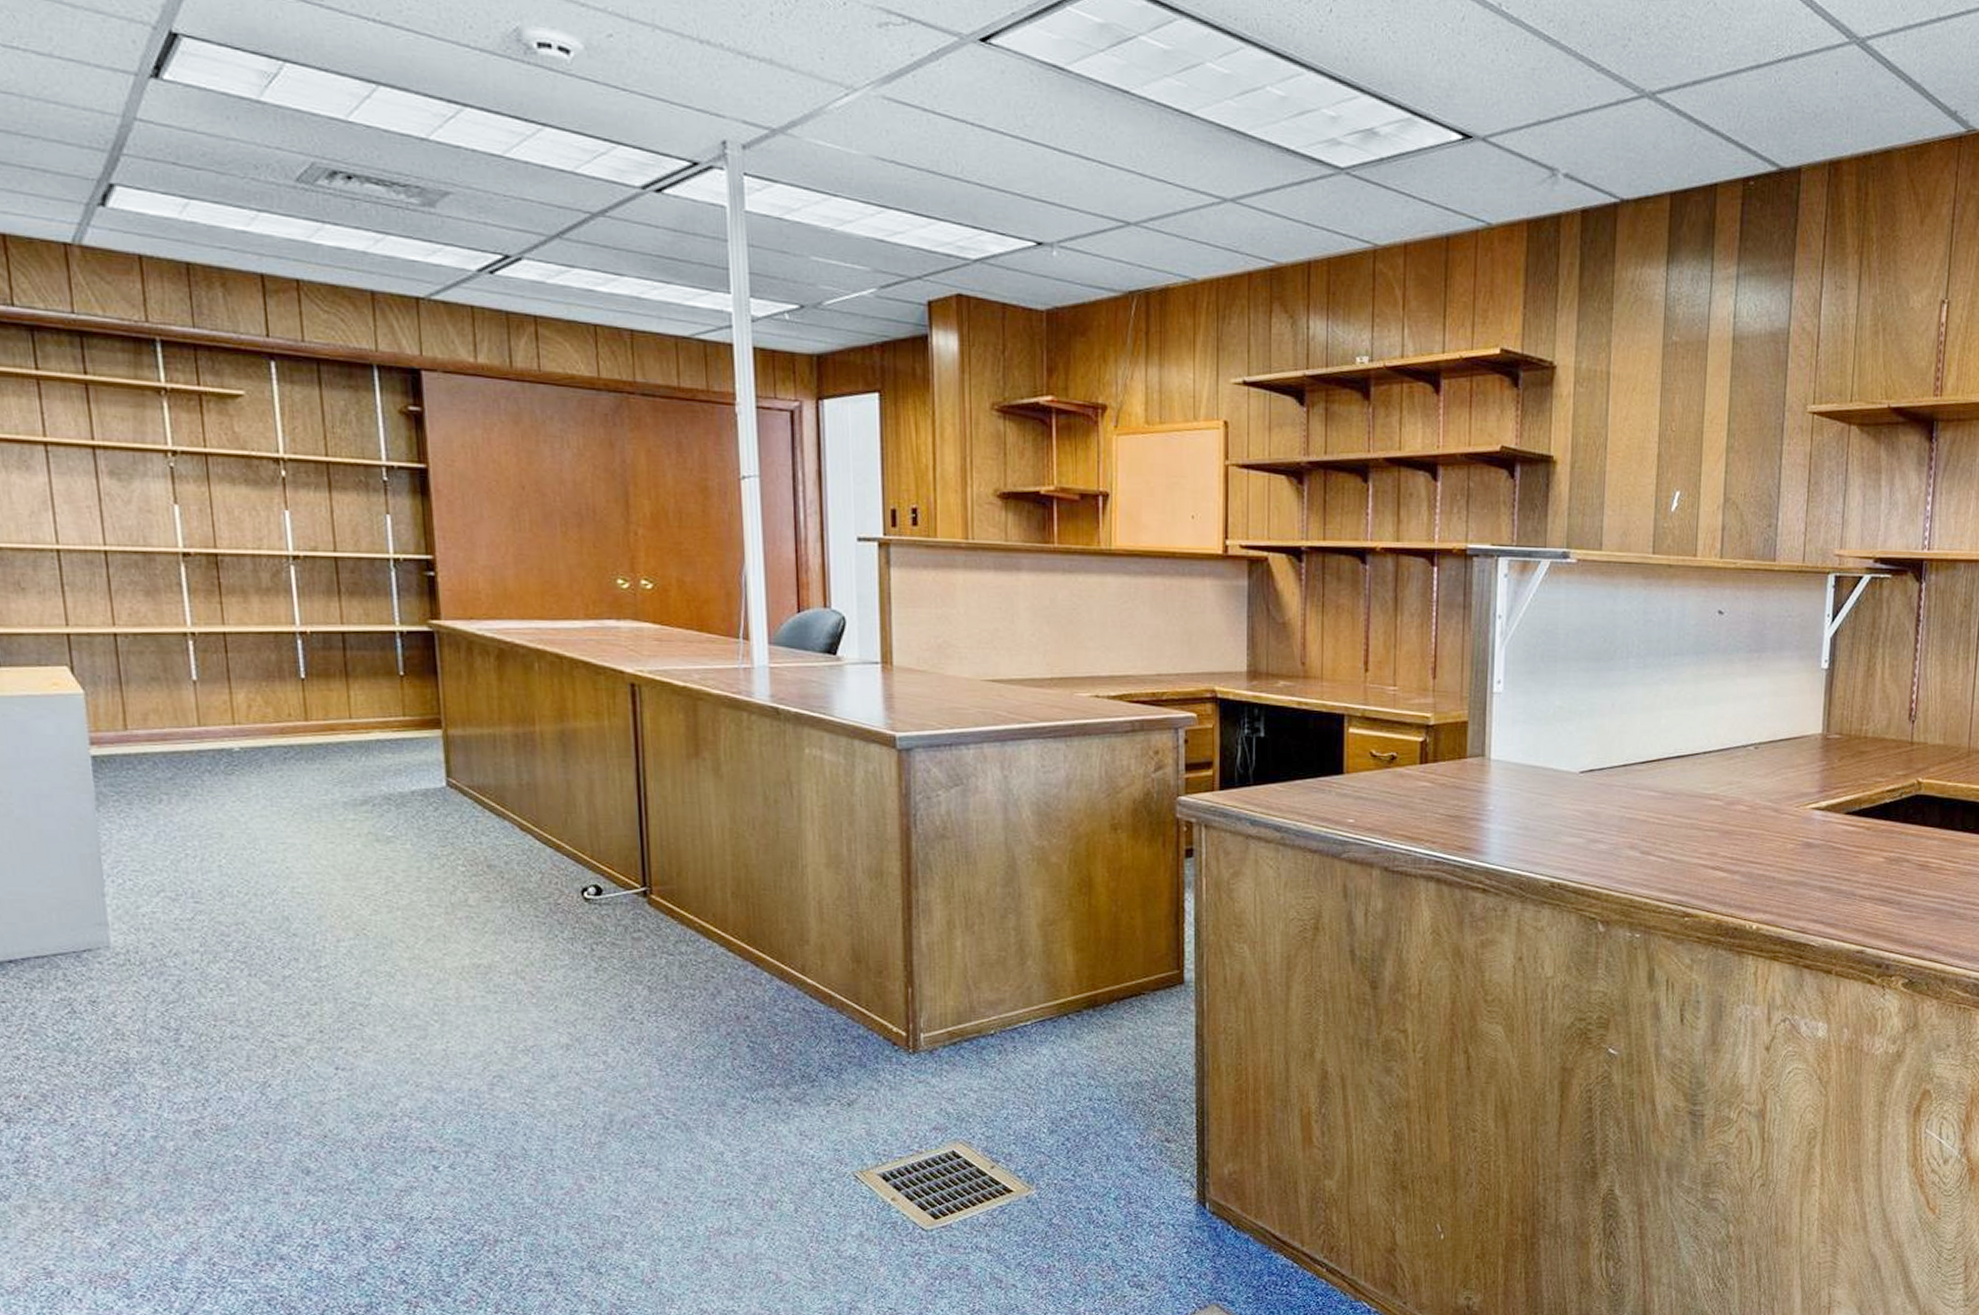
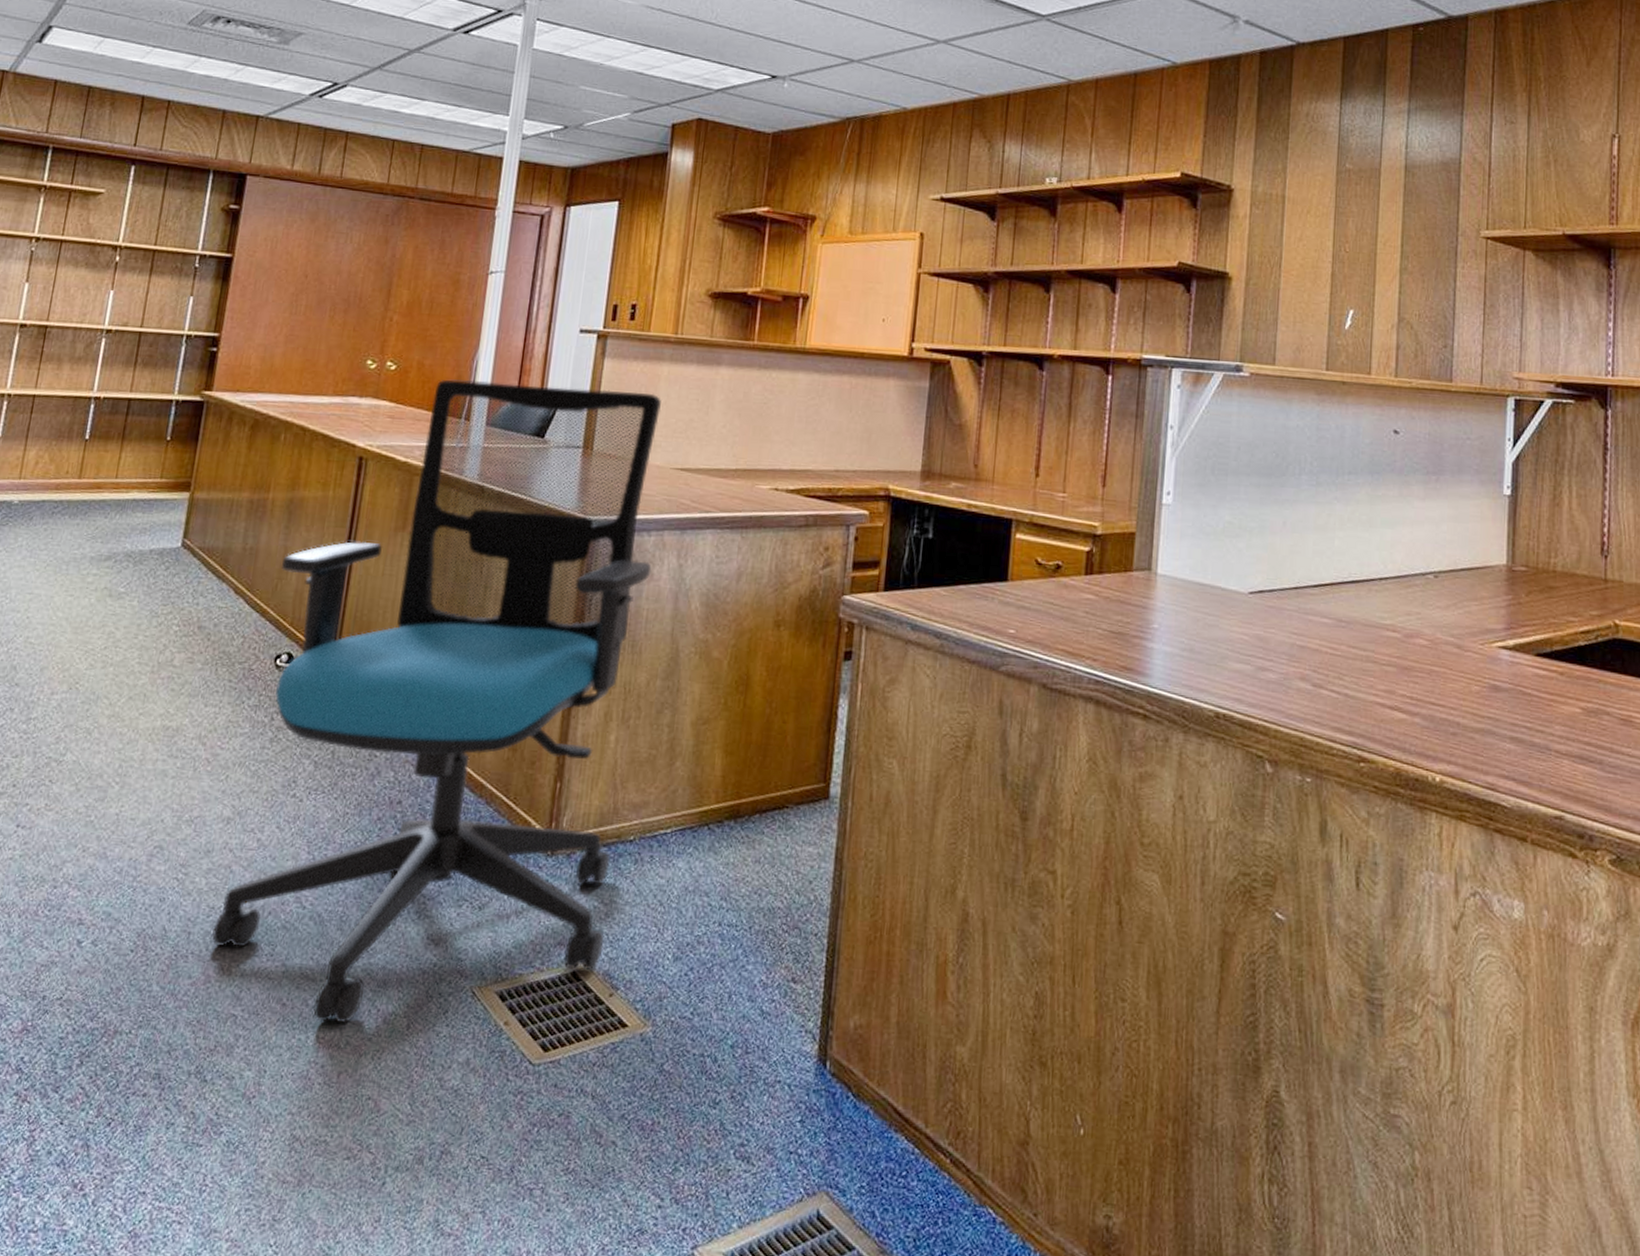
office chair: none [566,597,979,1213] -> present [212,379,661,1023]

